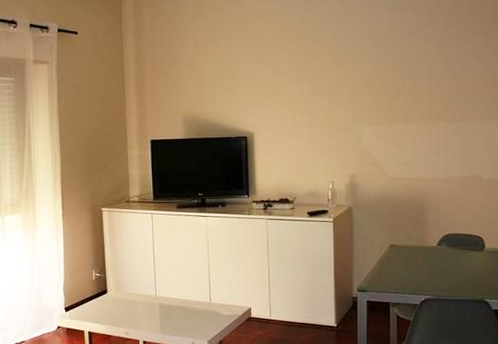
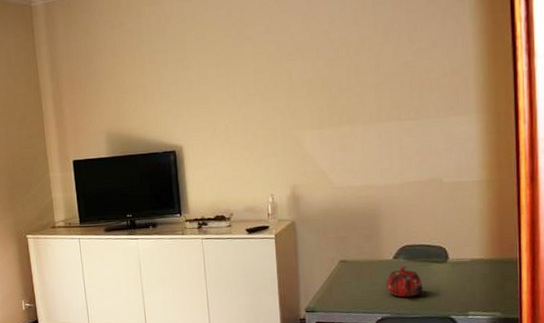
teapot: none [430,252,463,281] -> present [385,265,424,298]

